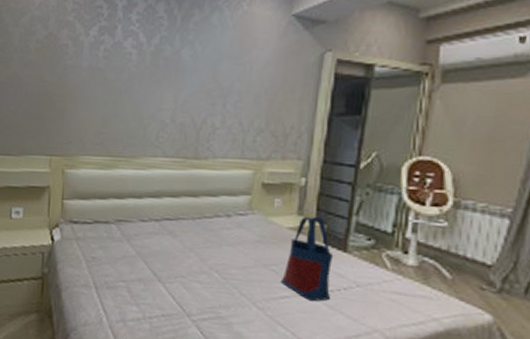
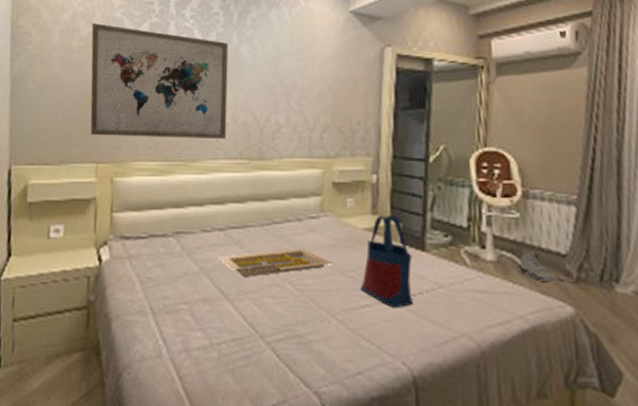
wall art: none [45,26,171,139] -> present [90,22,228,140]
serving tray: none [153,241,257,264] -> present [218,248,333,277]
sneaker: none [439,258,480,290] -> present [518,250,558,283]

